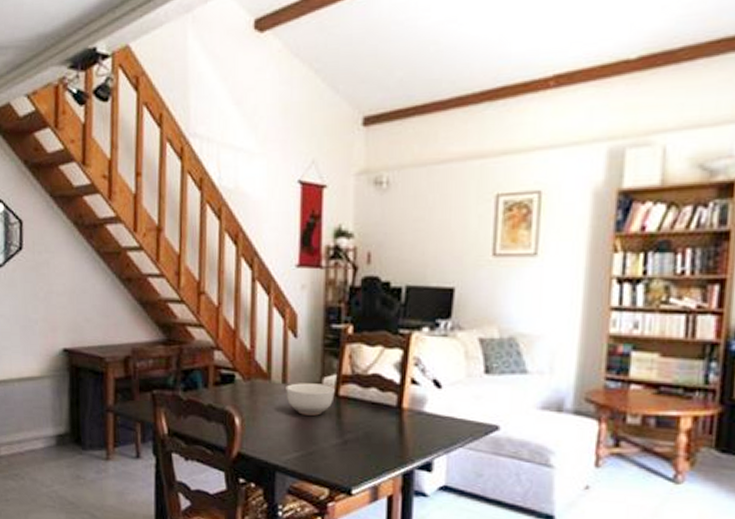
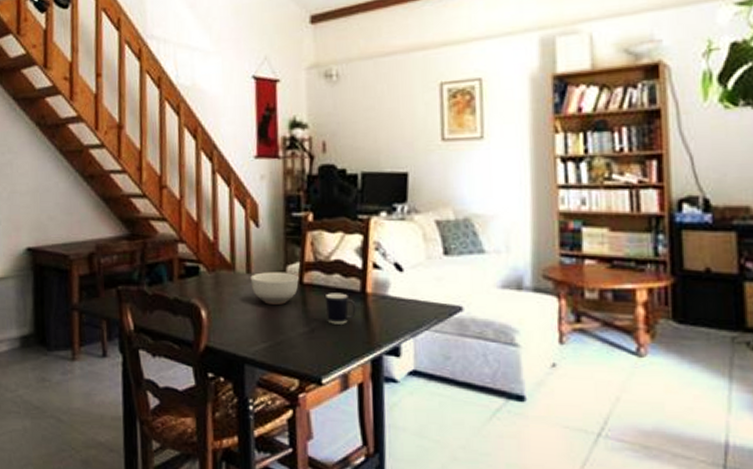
mug: none [360,406,391,438] -> present [324,293,356,324]

